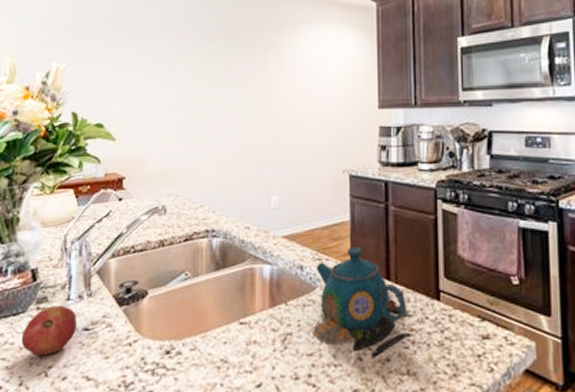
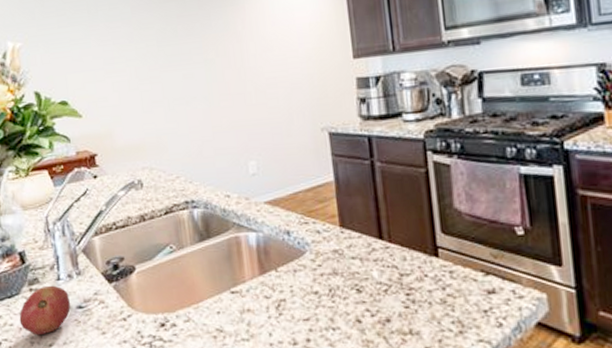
teapot: present [313,247,410,359] -> none [303,208,408,320]

